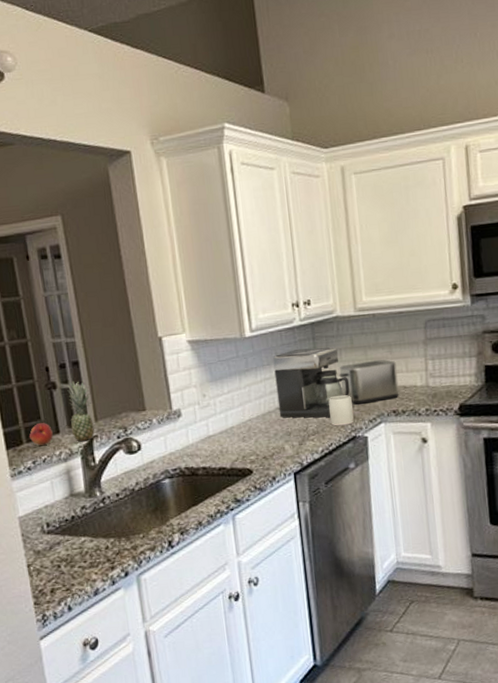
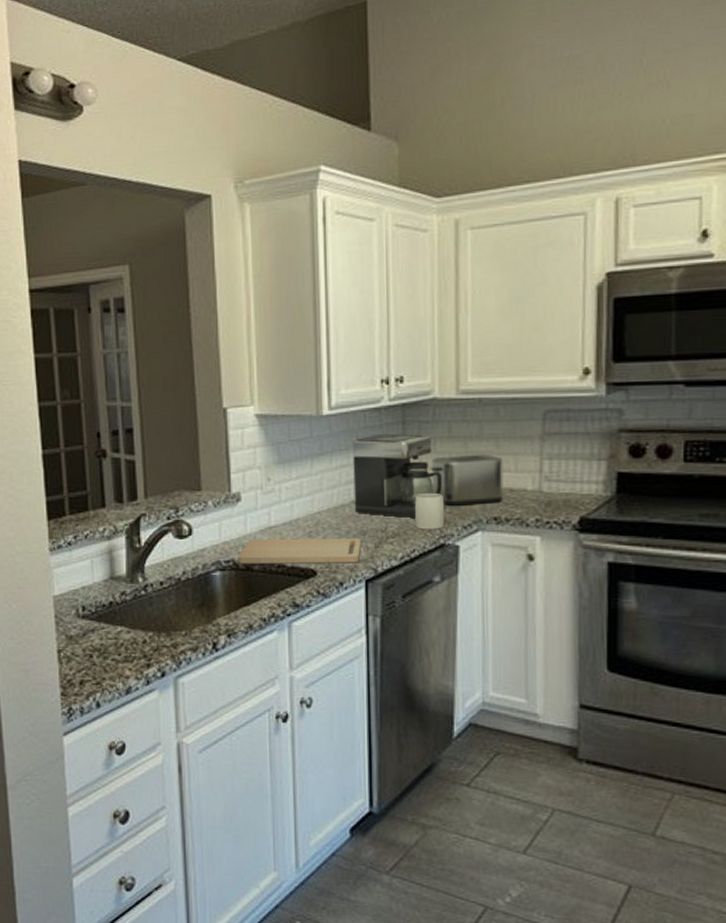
fruit: present [29,422,53,446] -> none [72,493,98,519]
fruit: present [66,380,95,442] -> none [118,450,143,519]
cutting board: none [183,438,288,471] -> present [238,537,362,564]

